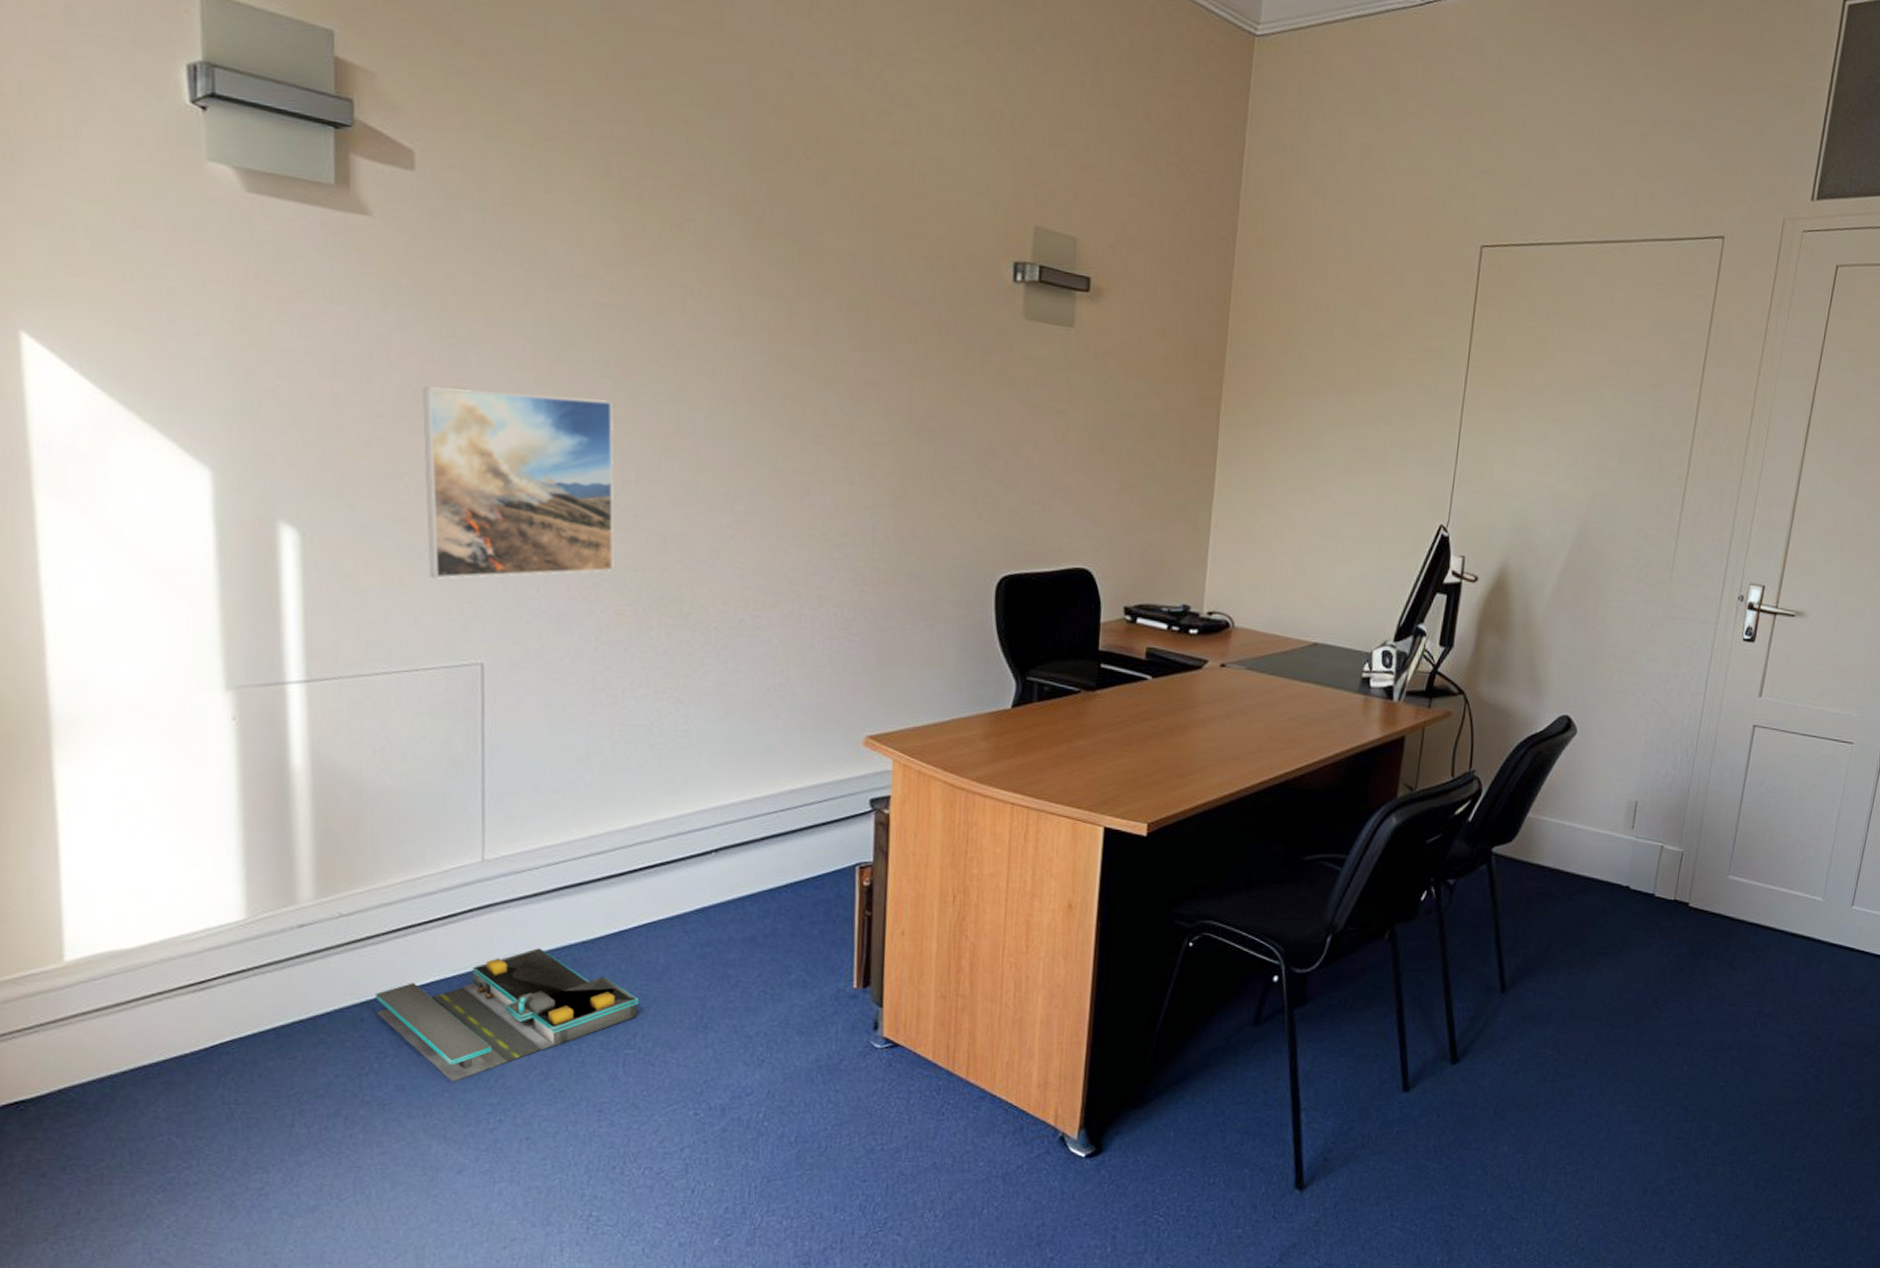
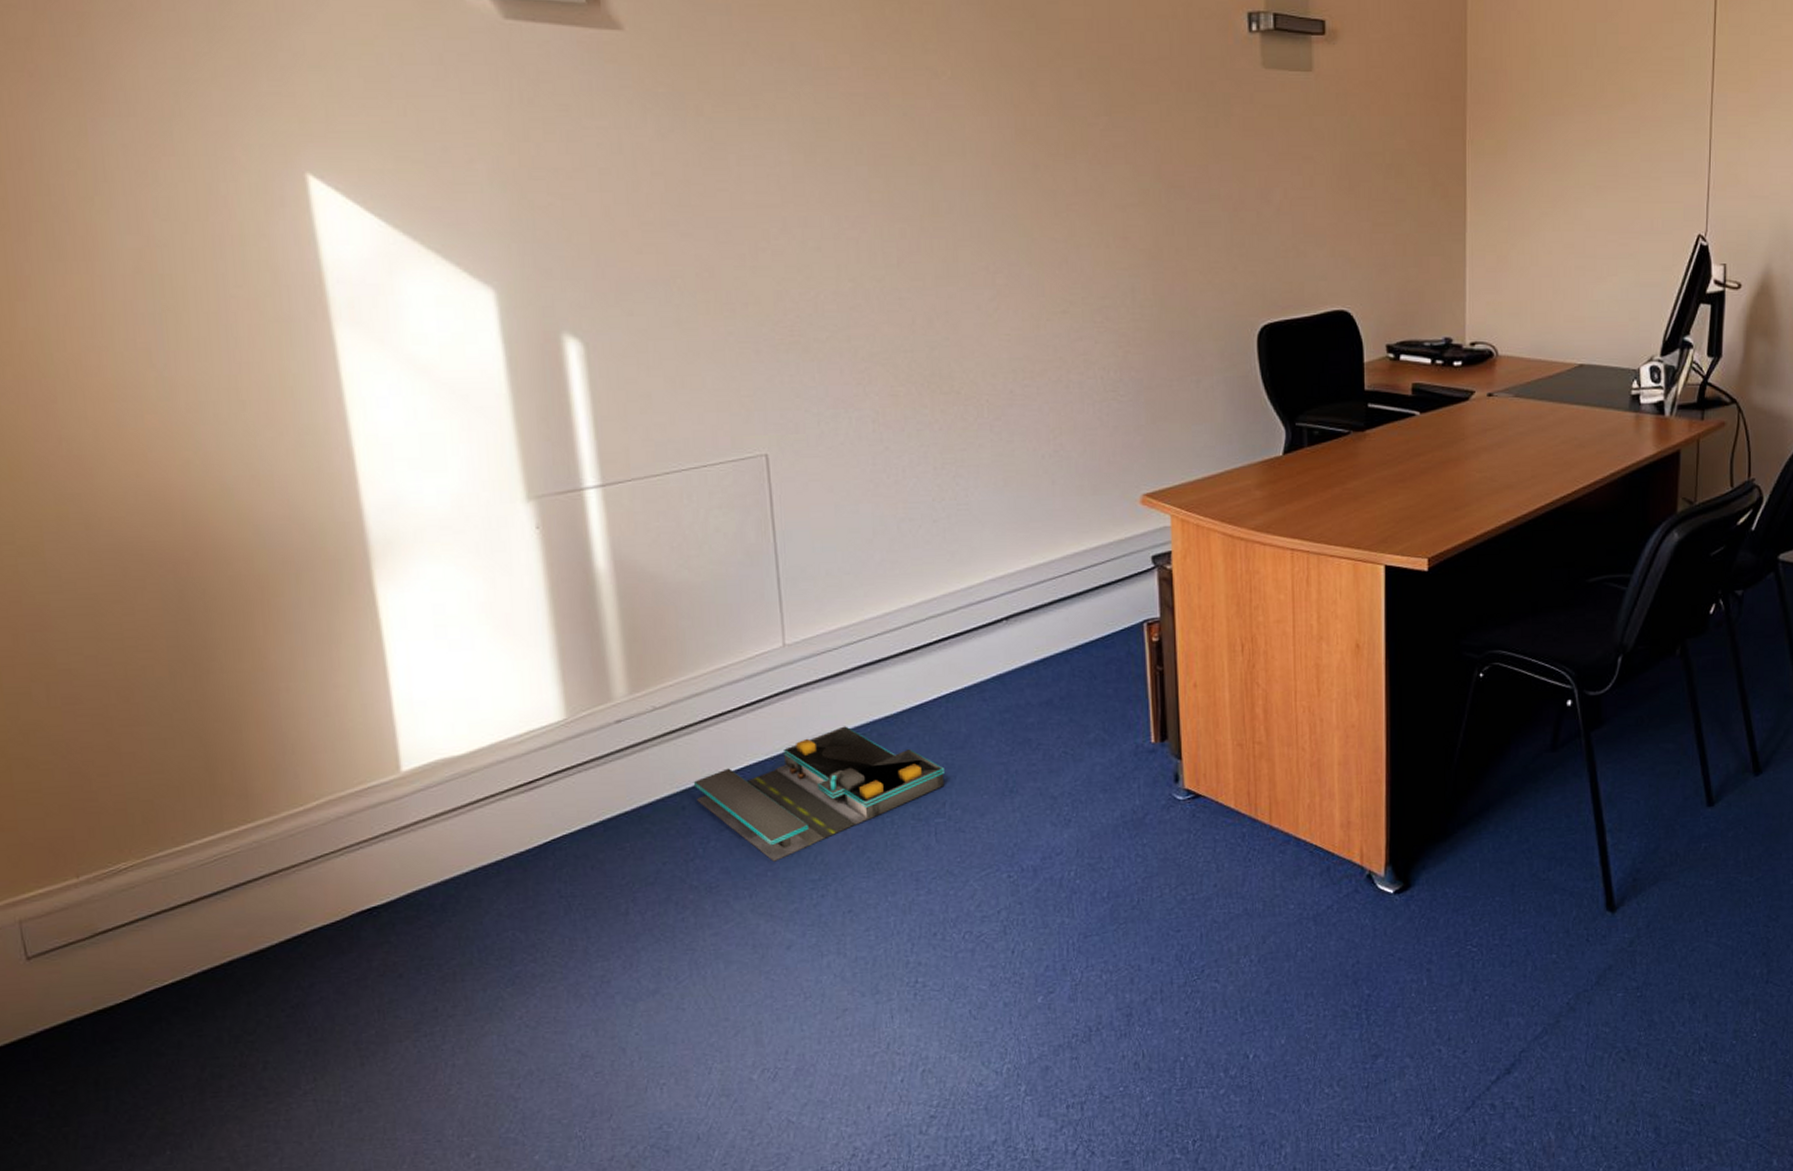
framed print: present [423,386,615,579] -> none [687,188,884,376]

